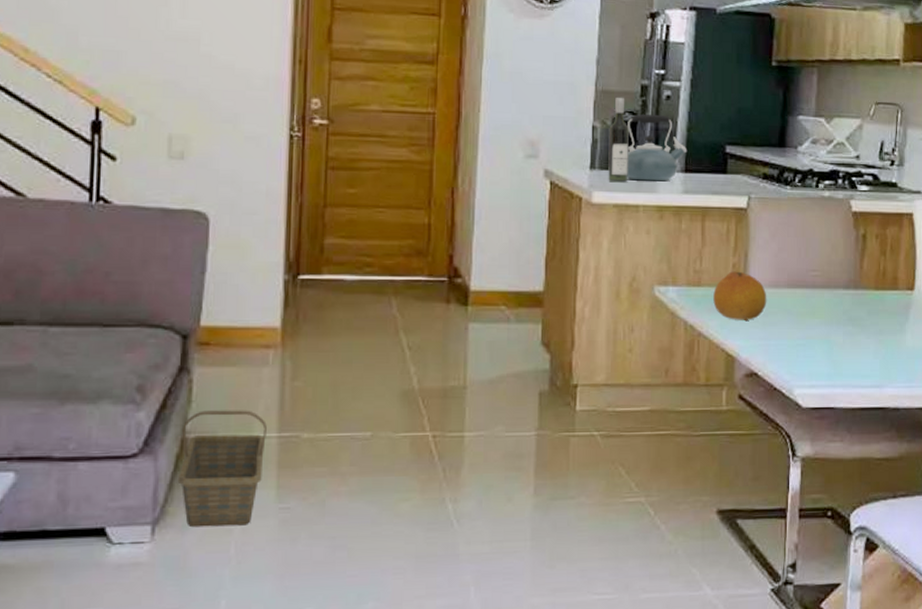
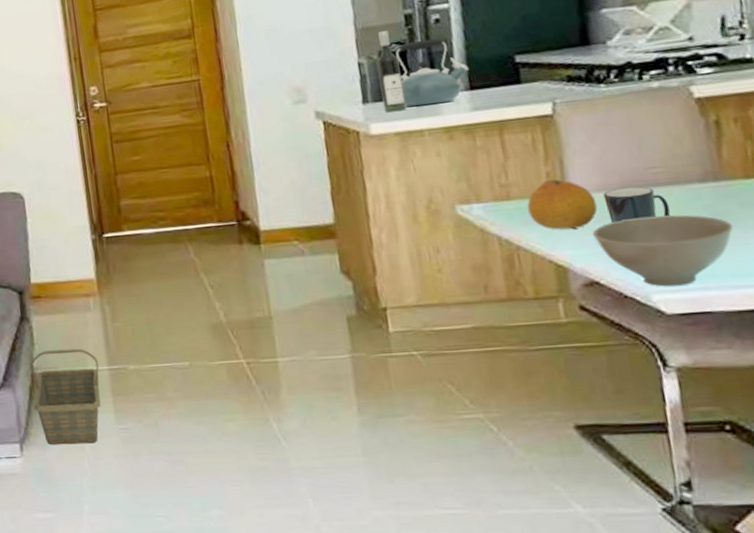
bowl: none [759,315,861,382] -> present [592,214,734,286]
mug: none [773,286,820,319] -> present [603,186,671,224]

